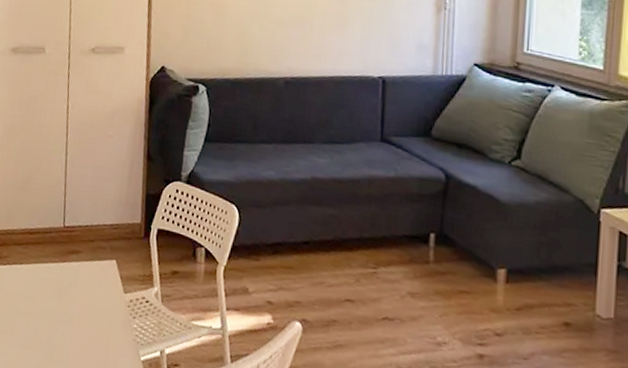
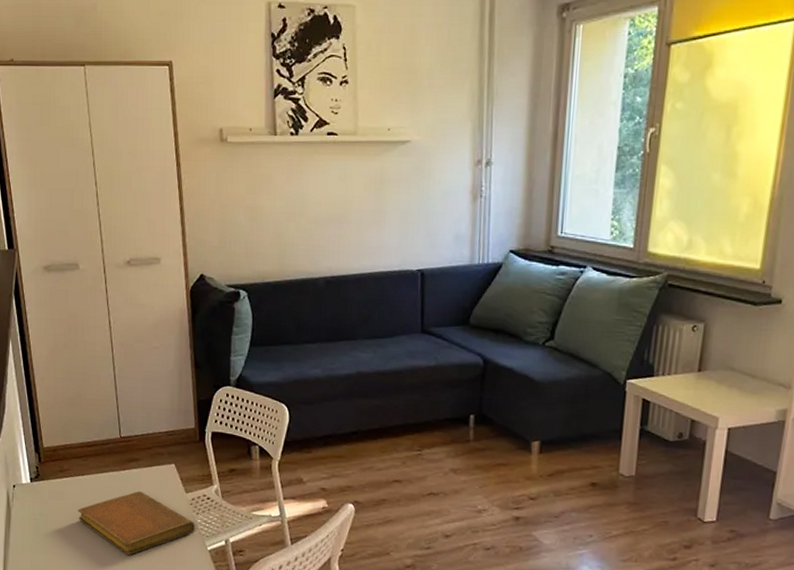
notebook: none [10,286,131,358] -> present [78,491,195,555]

